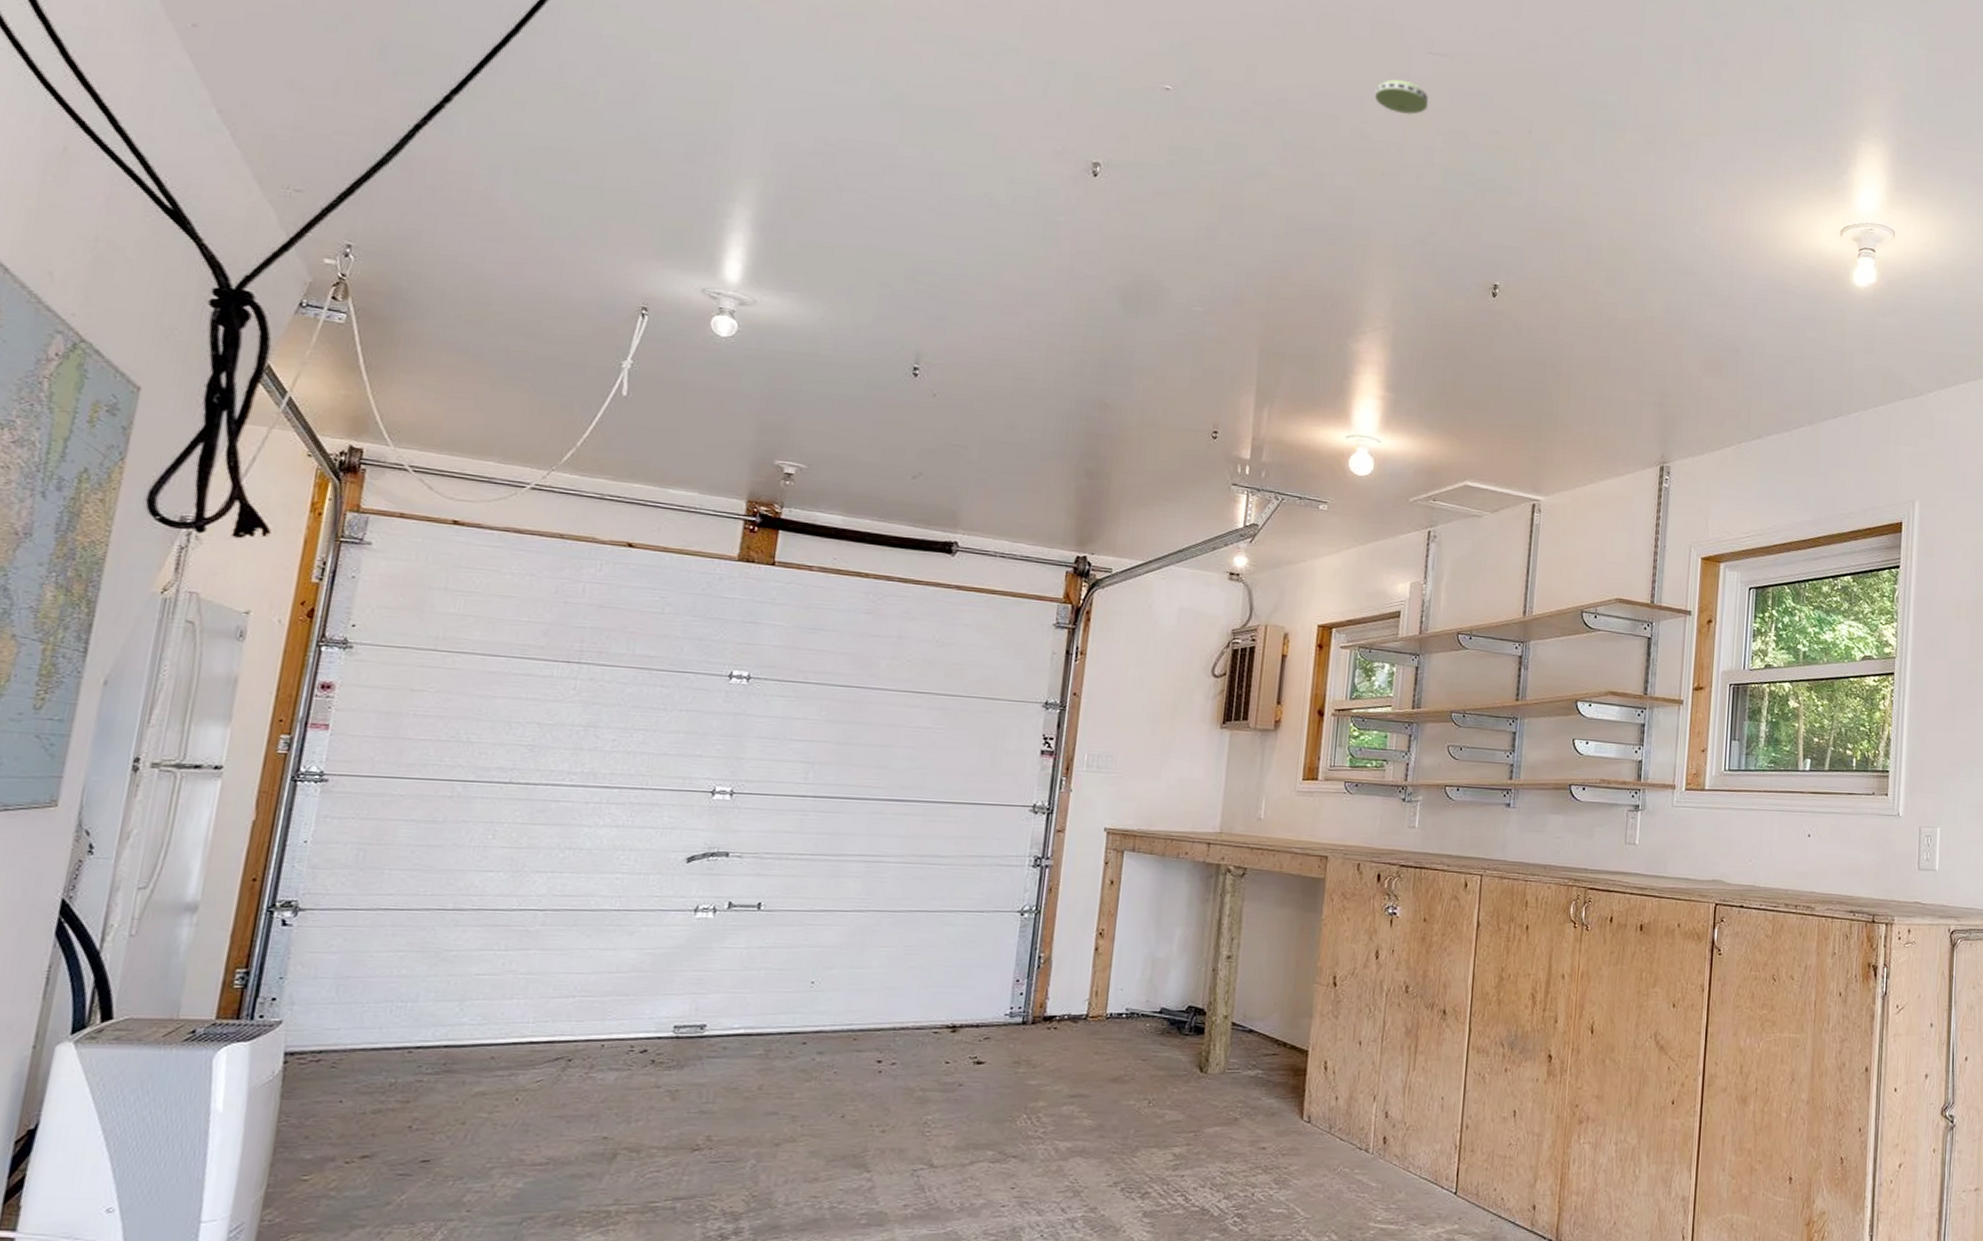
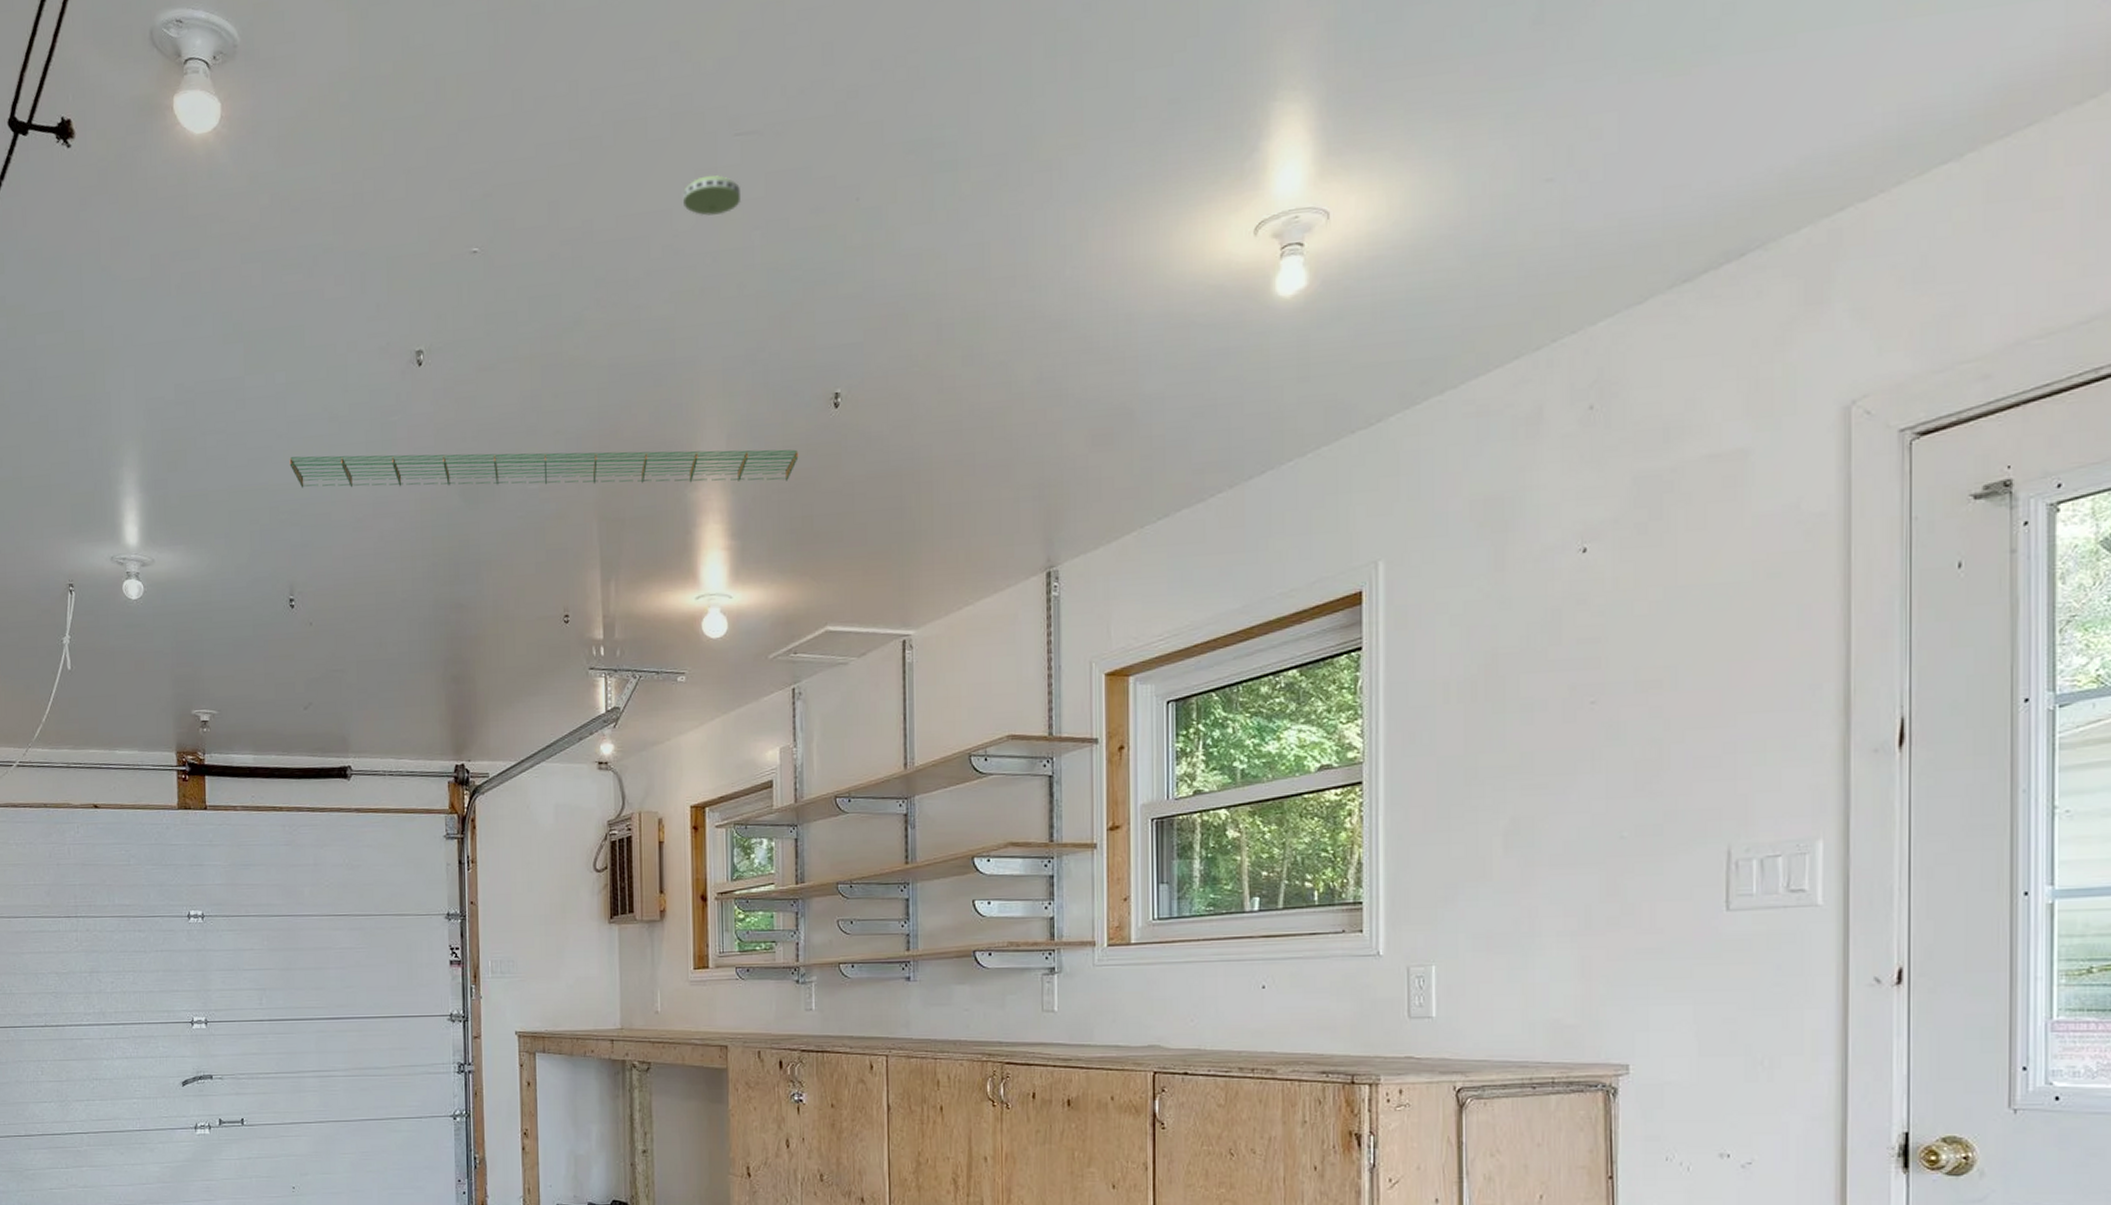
light panel: none [936,232,1456,350] -> present [289,449,799,488]

